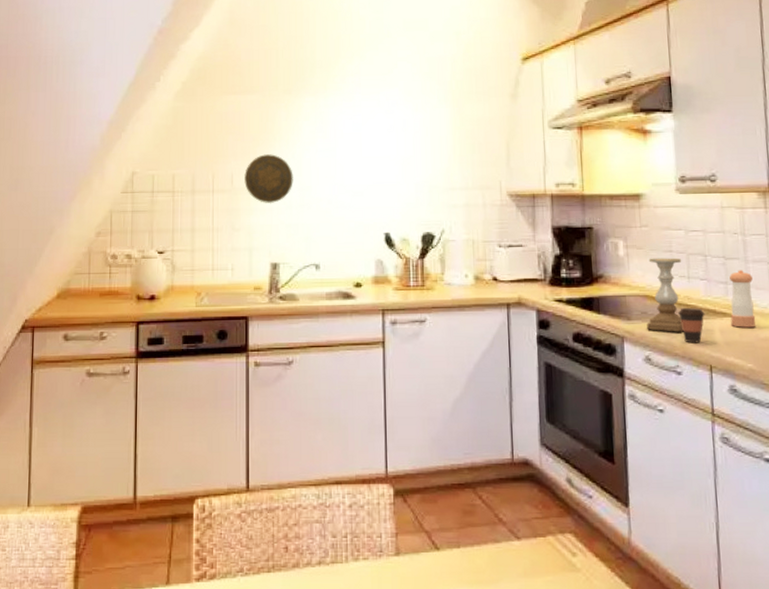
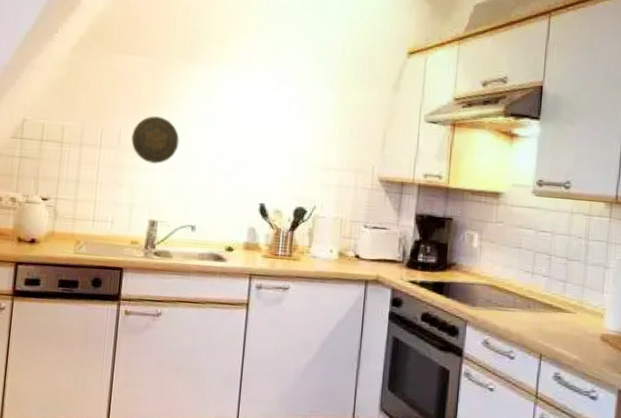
candle holder: present [647,258,684,332] -> none [489,252,529,322]
coffee cup: present [678,308,705,343] -> none [519,300,543,333]
pepper shaker: present [729,270,756,328] -> none [564,271,589,324]

